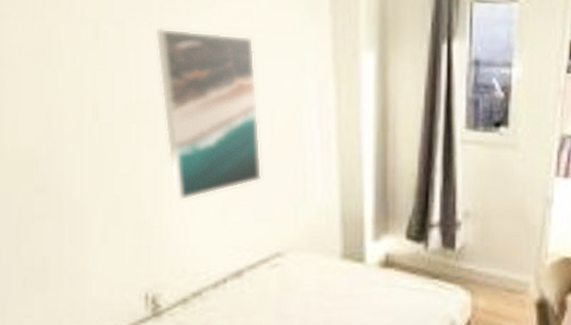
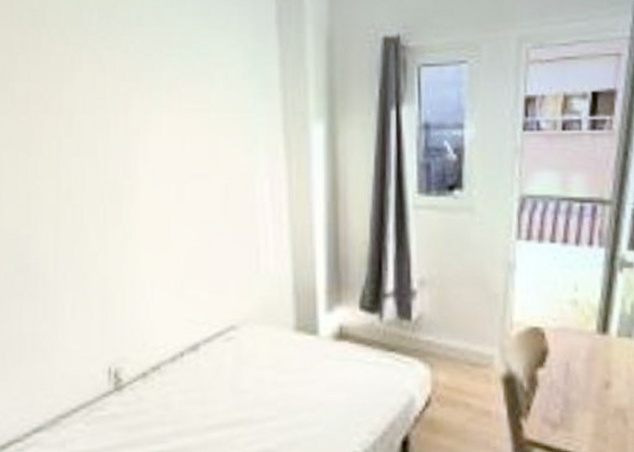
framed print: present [155,27,262,201] -> none [121,114,217,276]

